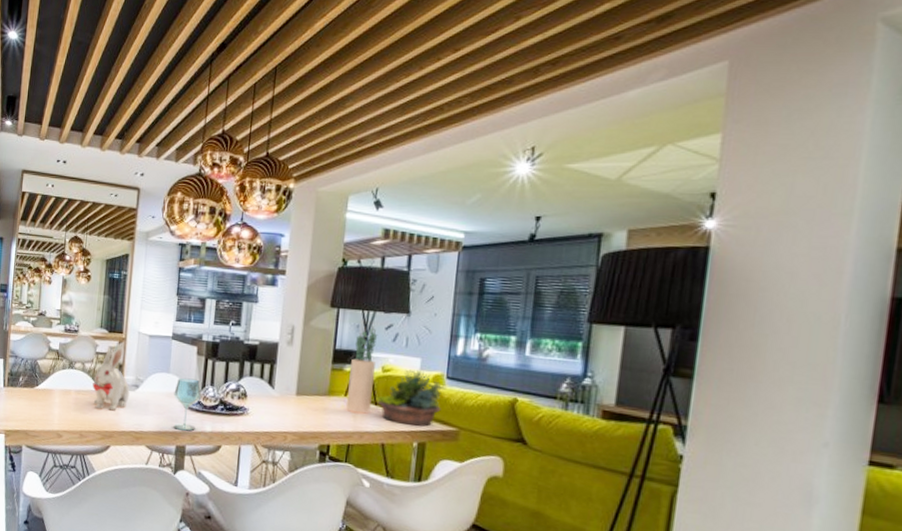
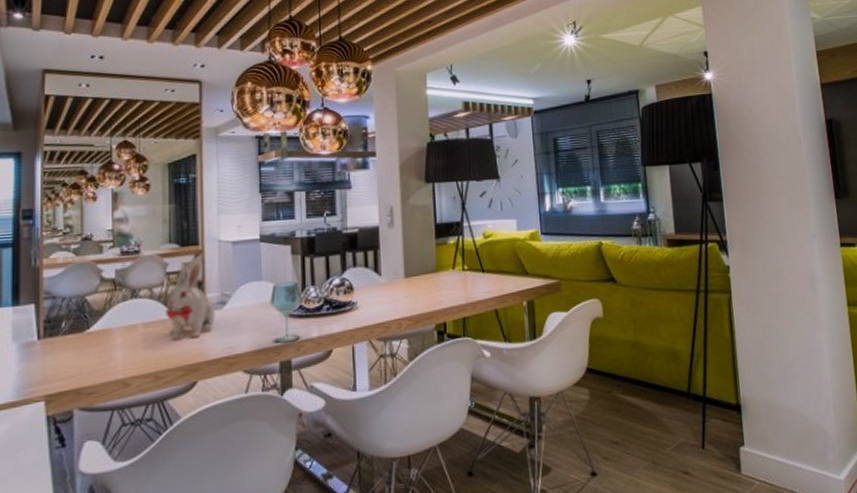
vase: present [346,326,378,414] -> none [453,195,479,284]
succulent planter: present [376,369,447,427] -> none [482,231,543,287]

